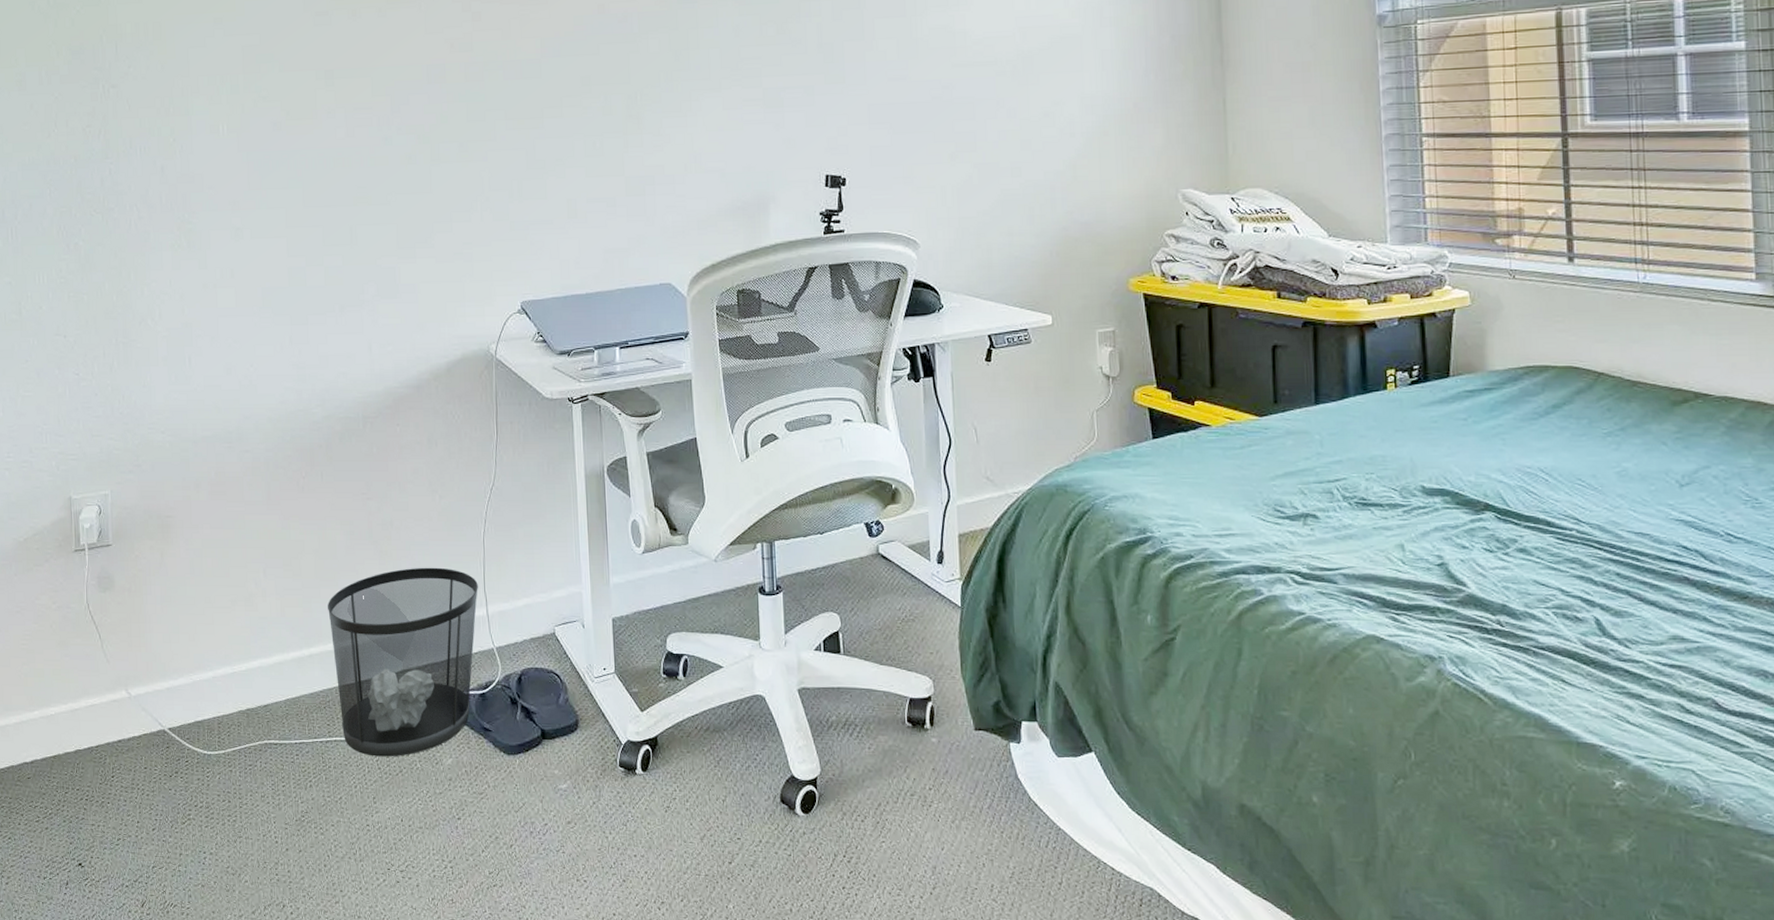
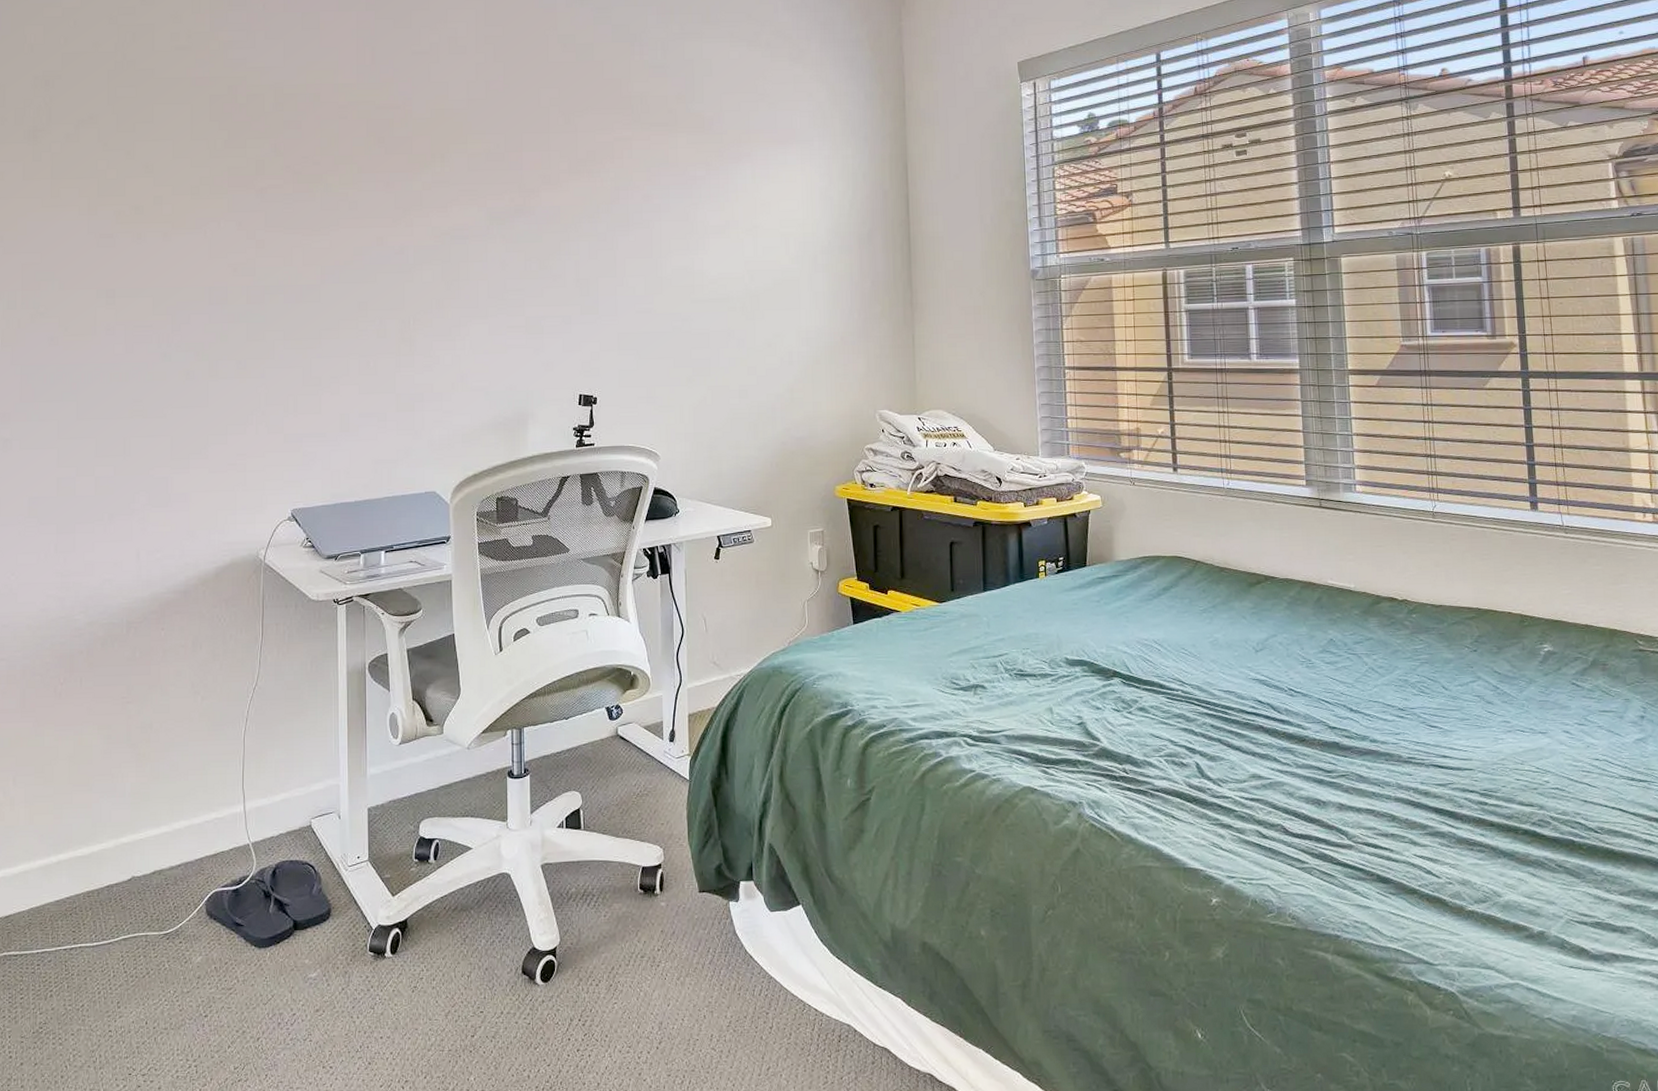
waste bin: present [328,567,478,757] -> none [80,767,236,960]

